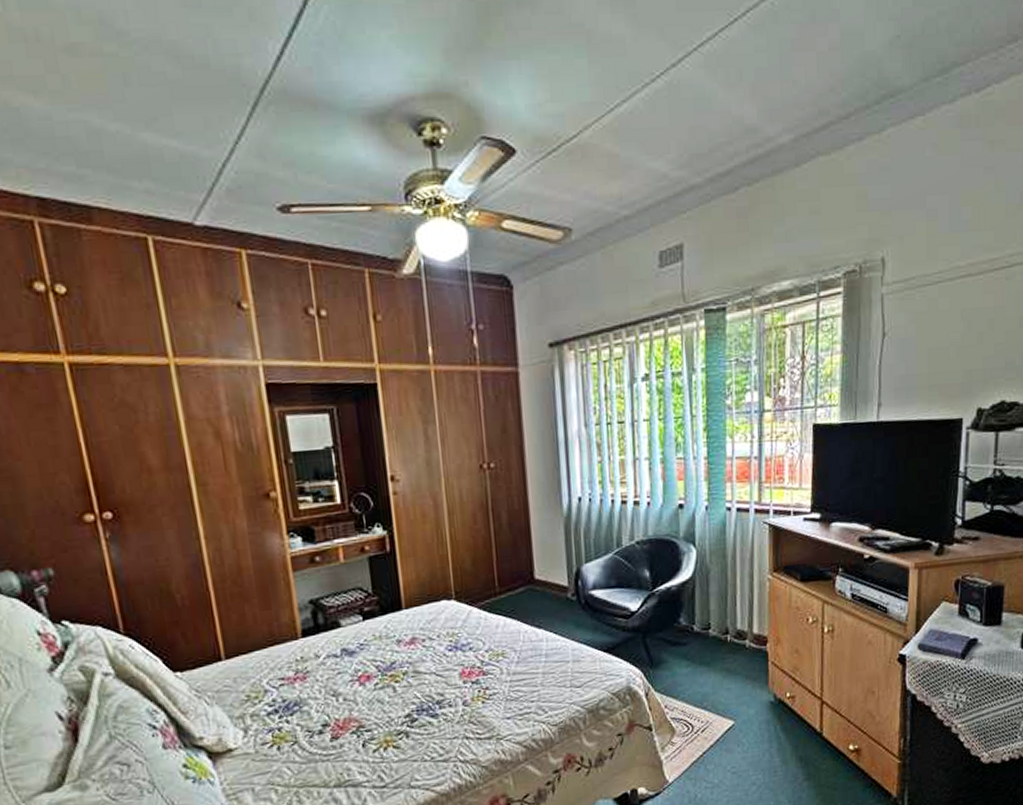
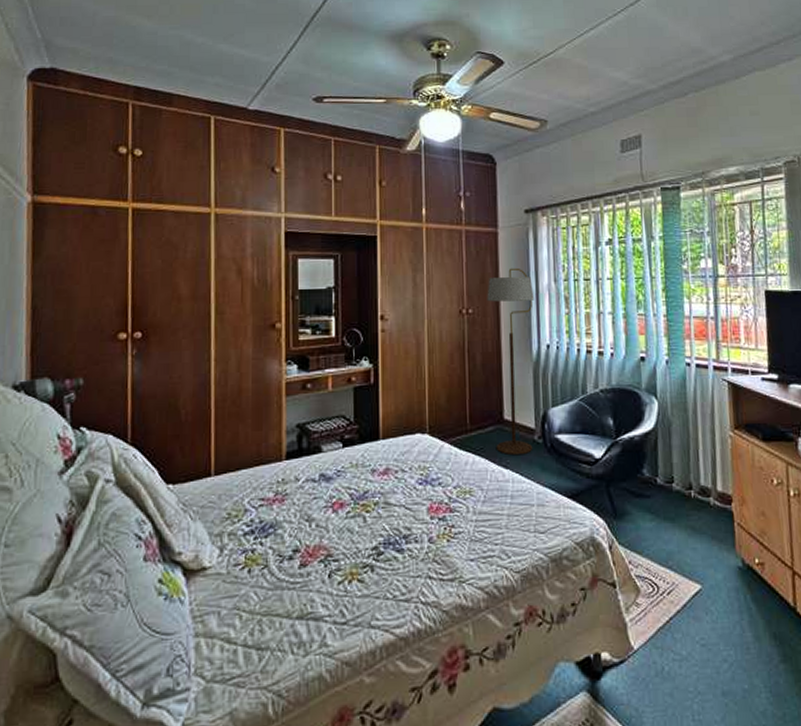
floor lamp: none [509,413,567,615] -> present [487,267,535,456]

